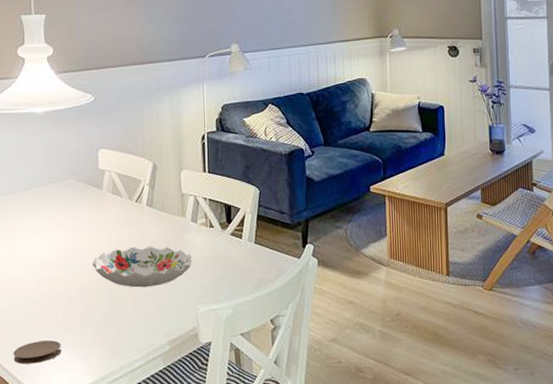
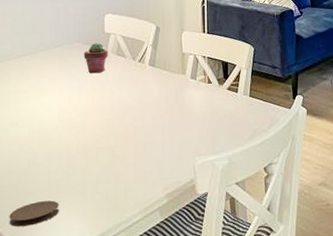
potted succulent: none [78,179,103,213] -> present [84,42,108,74]
decorative bowl: present [92,246,194,288] -> none [94,102,193,144]

